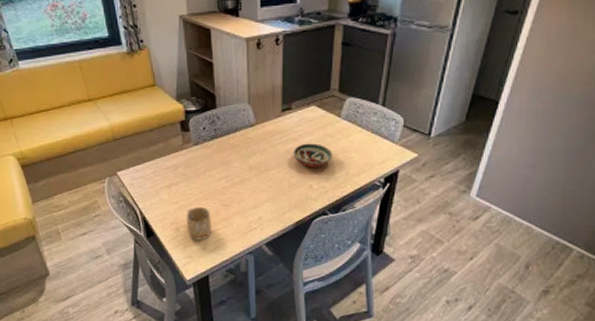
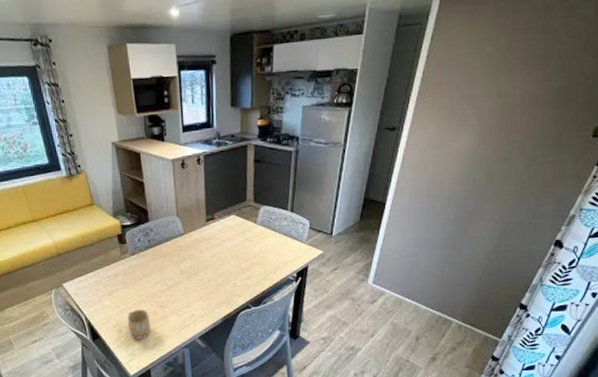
decorative bowl: present [293,143,333,167] -> none [218,247,252,268]

